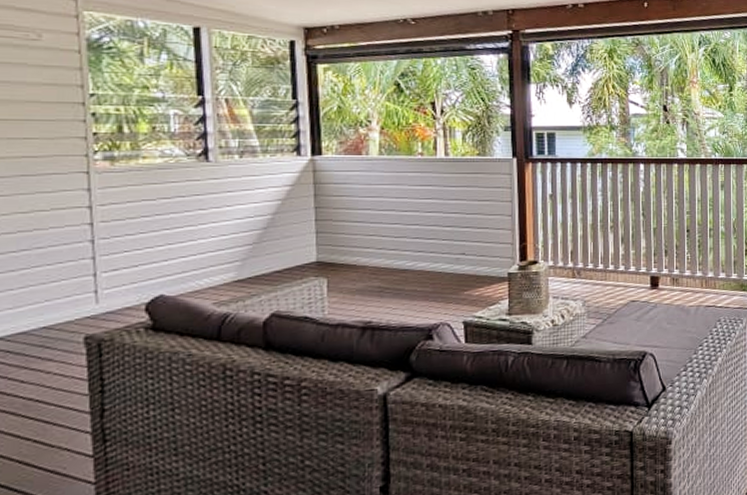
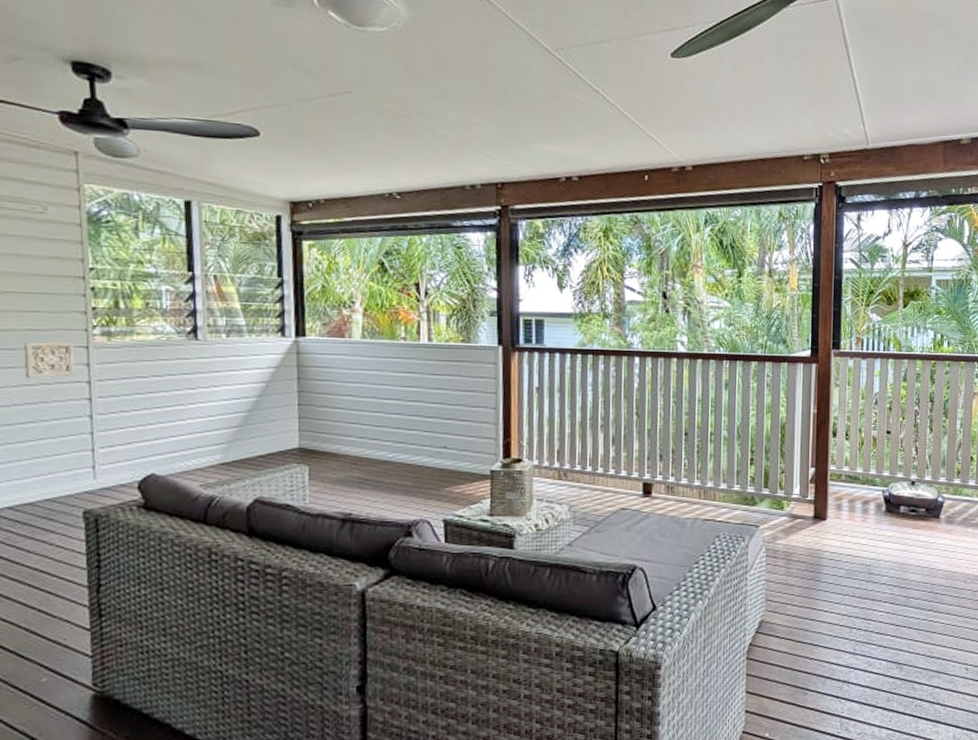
wall ornament: none [16,167,75,206] -> present [24,341,75,379]

